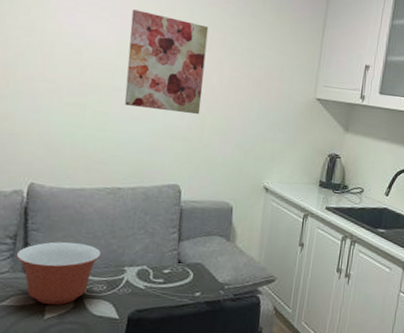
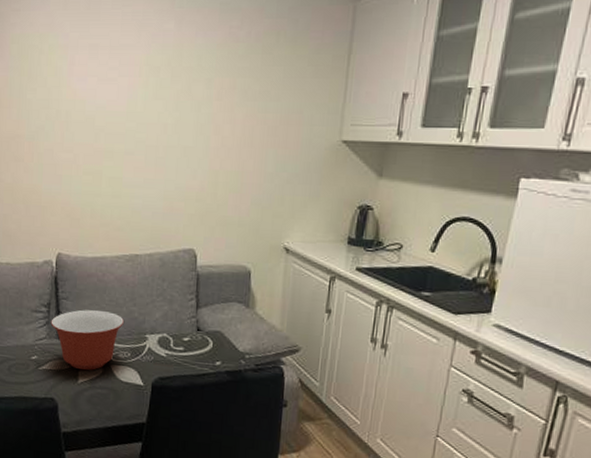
wall art: present [124,9,209,115] -> none [137,65,218,172]

